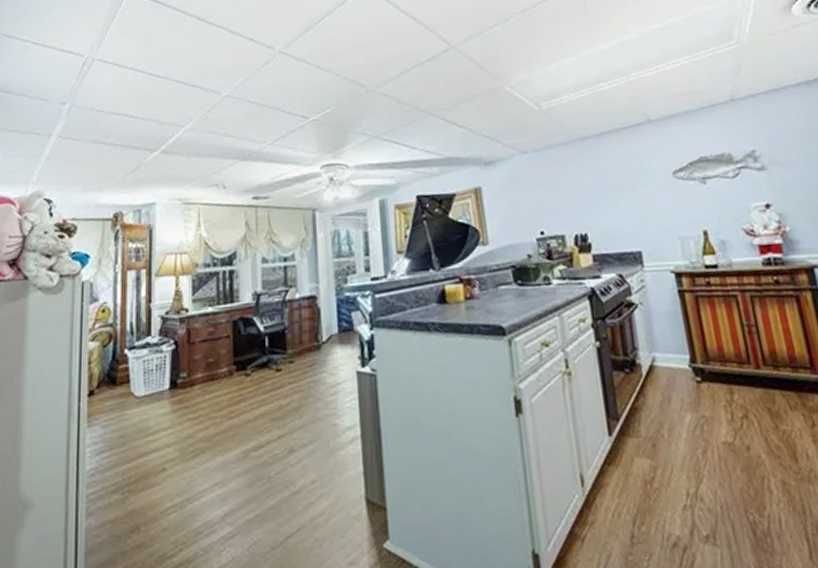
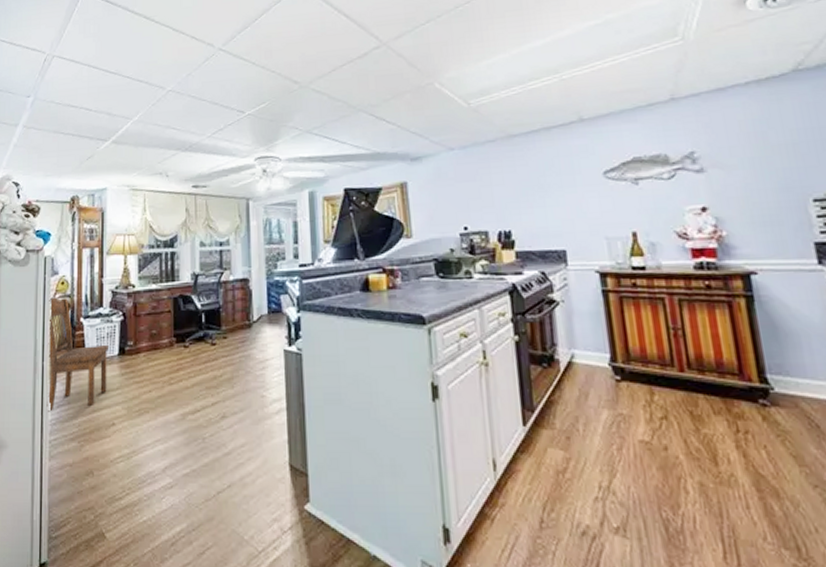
dining chair: none [83,327,158,461] -> present [47,297,108,412]

